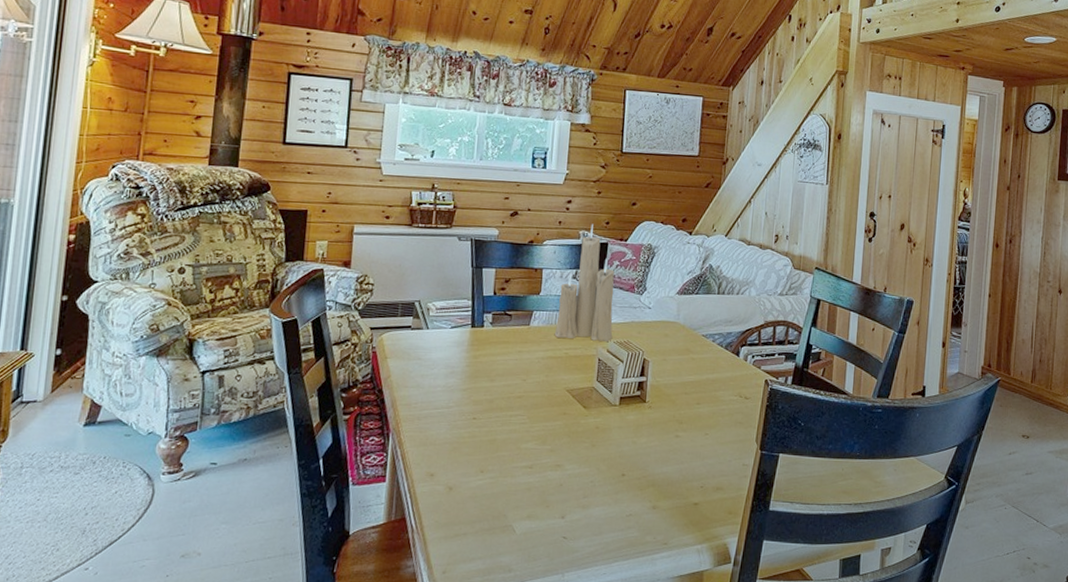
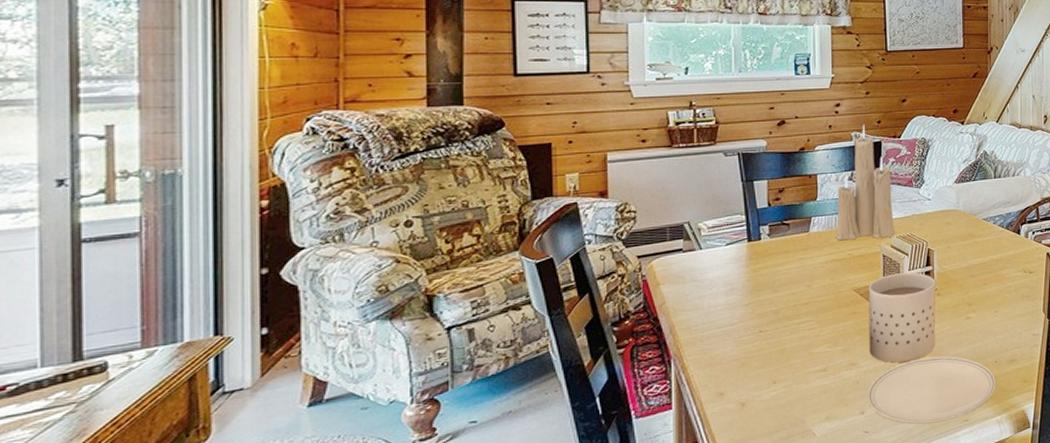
plate: none [569,471,700,541] -> present [867,356,996,425]
mug: none [575,379,648,472] -> present [868,272,936,363]

